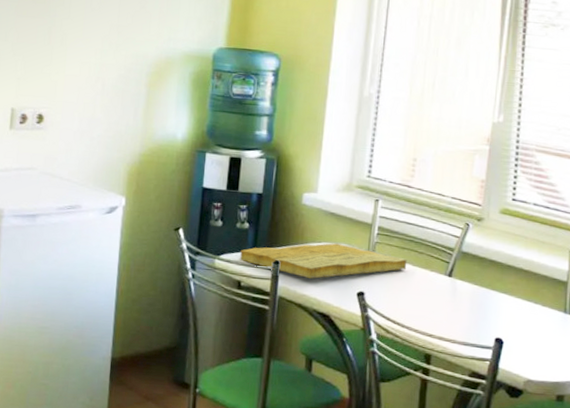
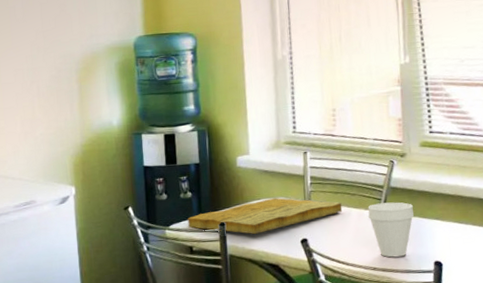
cup: none [433,266,483,327] -> present [368,202,414,258]

